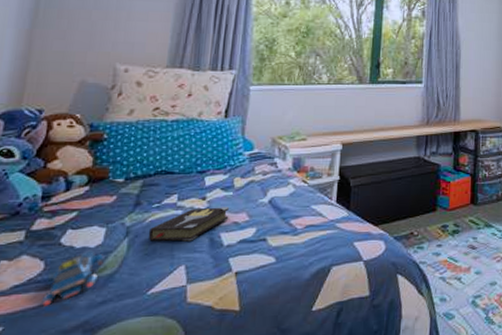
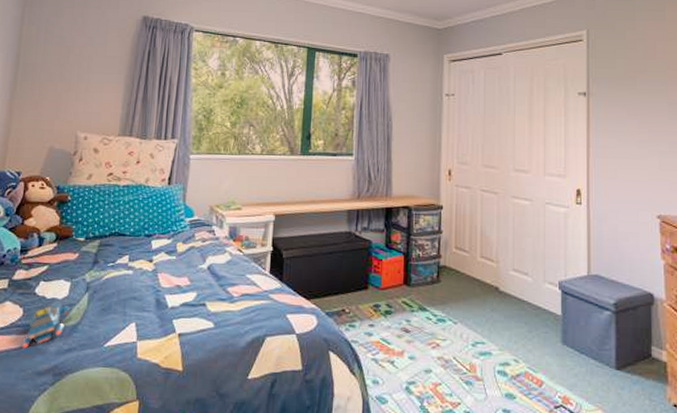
hardback book: present [148,207,230,242] -> none [104,270,173,301]

